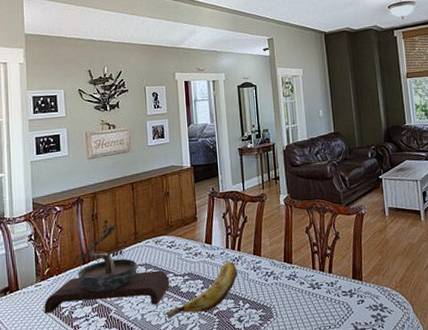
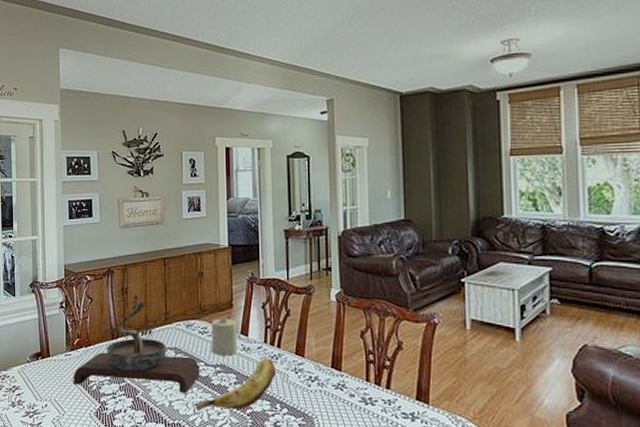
candle: none [178,230,203,265] -> present [211,317,238,356]

